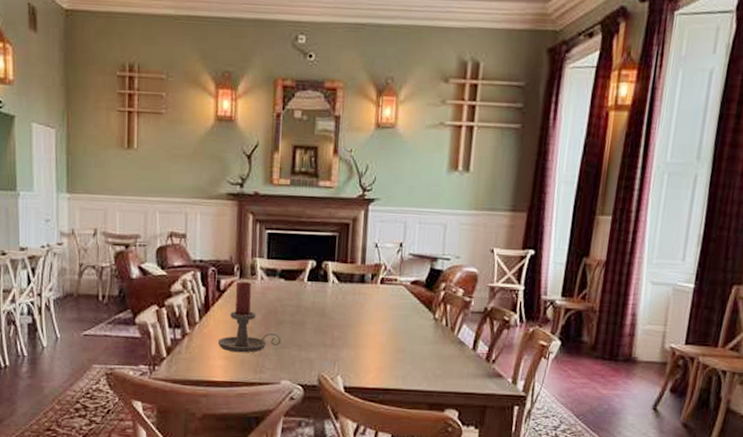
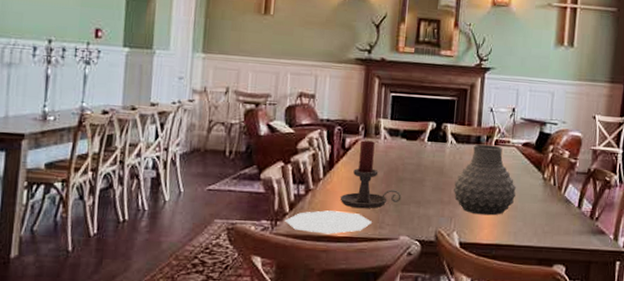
plate: none [163,355,252,379] -> present [285,210,372,235]
vase: none [336,283,404,359] -> present [453,144,516,216]

